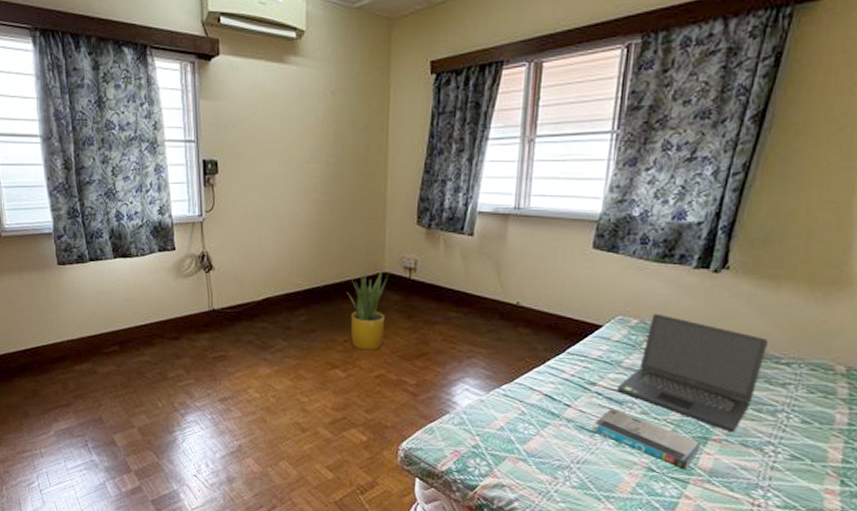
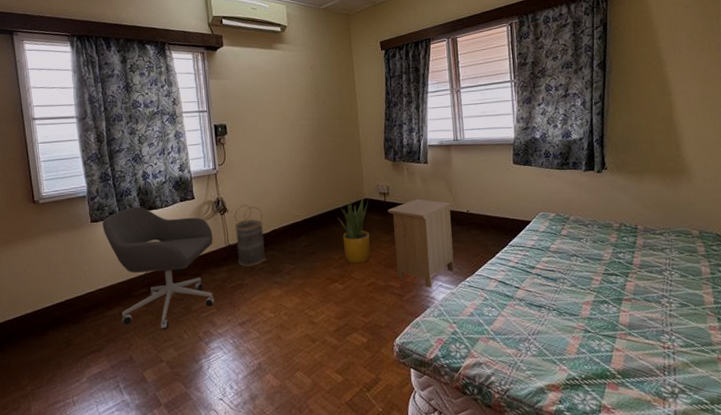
office chair: none [70,251,195,394] -> present [102,206,215,330]
basket: none [221,263,255,337] -> present [234,205,266,267]
nightstand: none [411,280,498,391] -> present [387,199,455,288]
book: present [592,408,701,470] -> none [538,285,618,328]
laptop: present [618,313,769,433] -> none [551,207,645,292]

